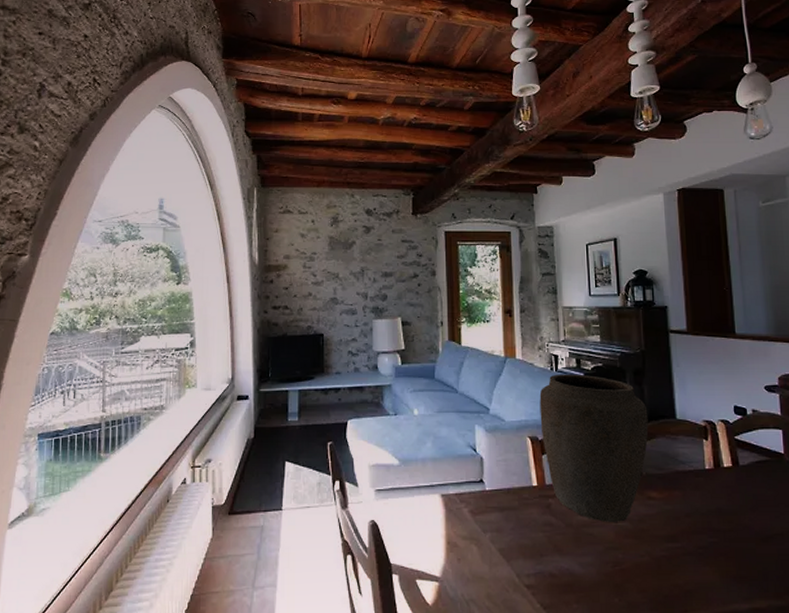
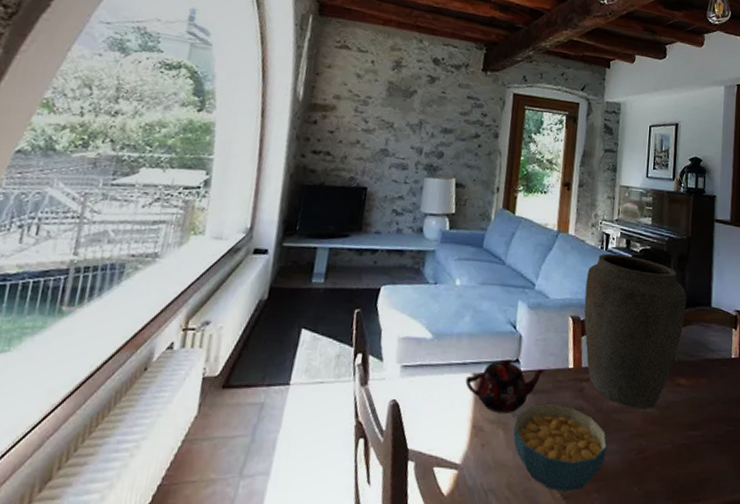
teapot: none [435,480,510,530] -> present [465,359,545,413]
cereal bowl: none [486,519,582,603] -> present [513,403,607,492]

